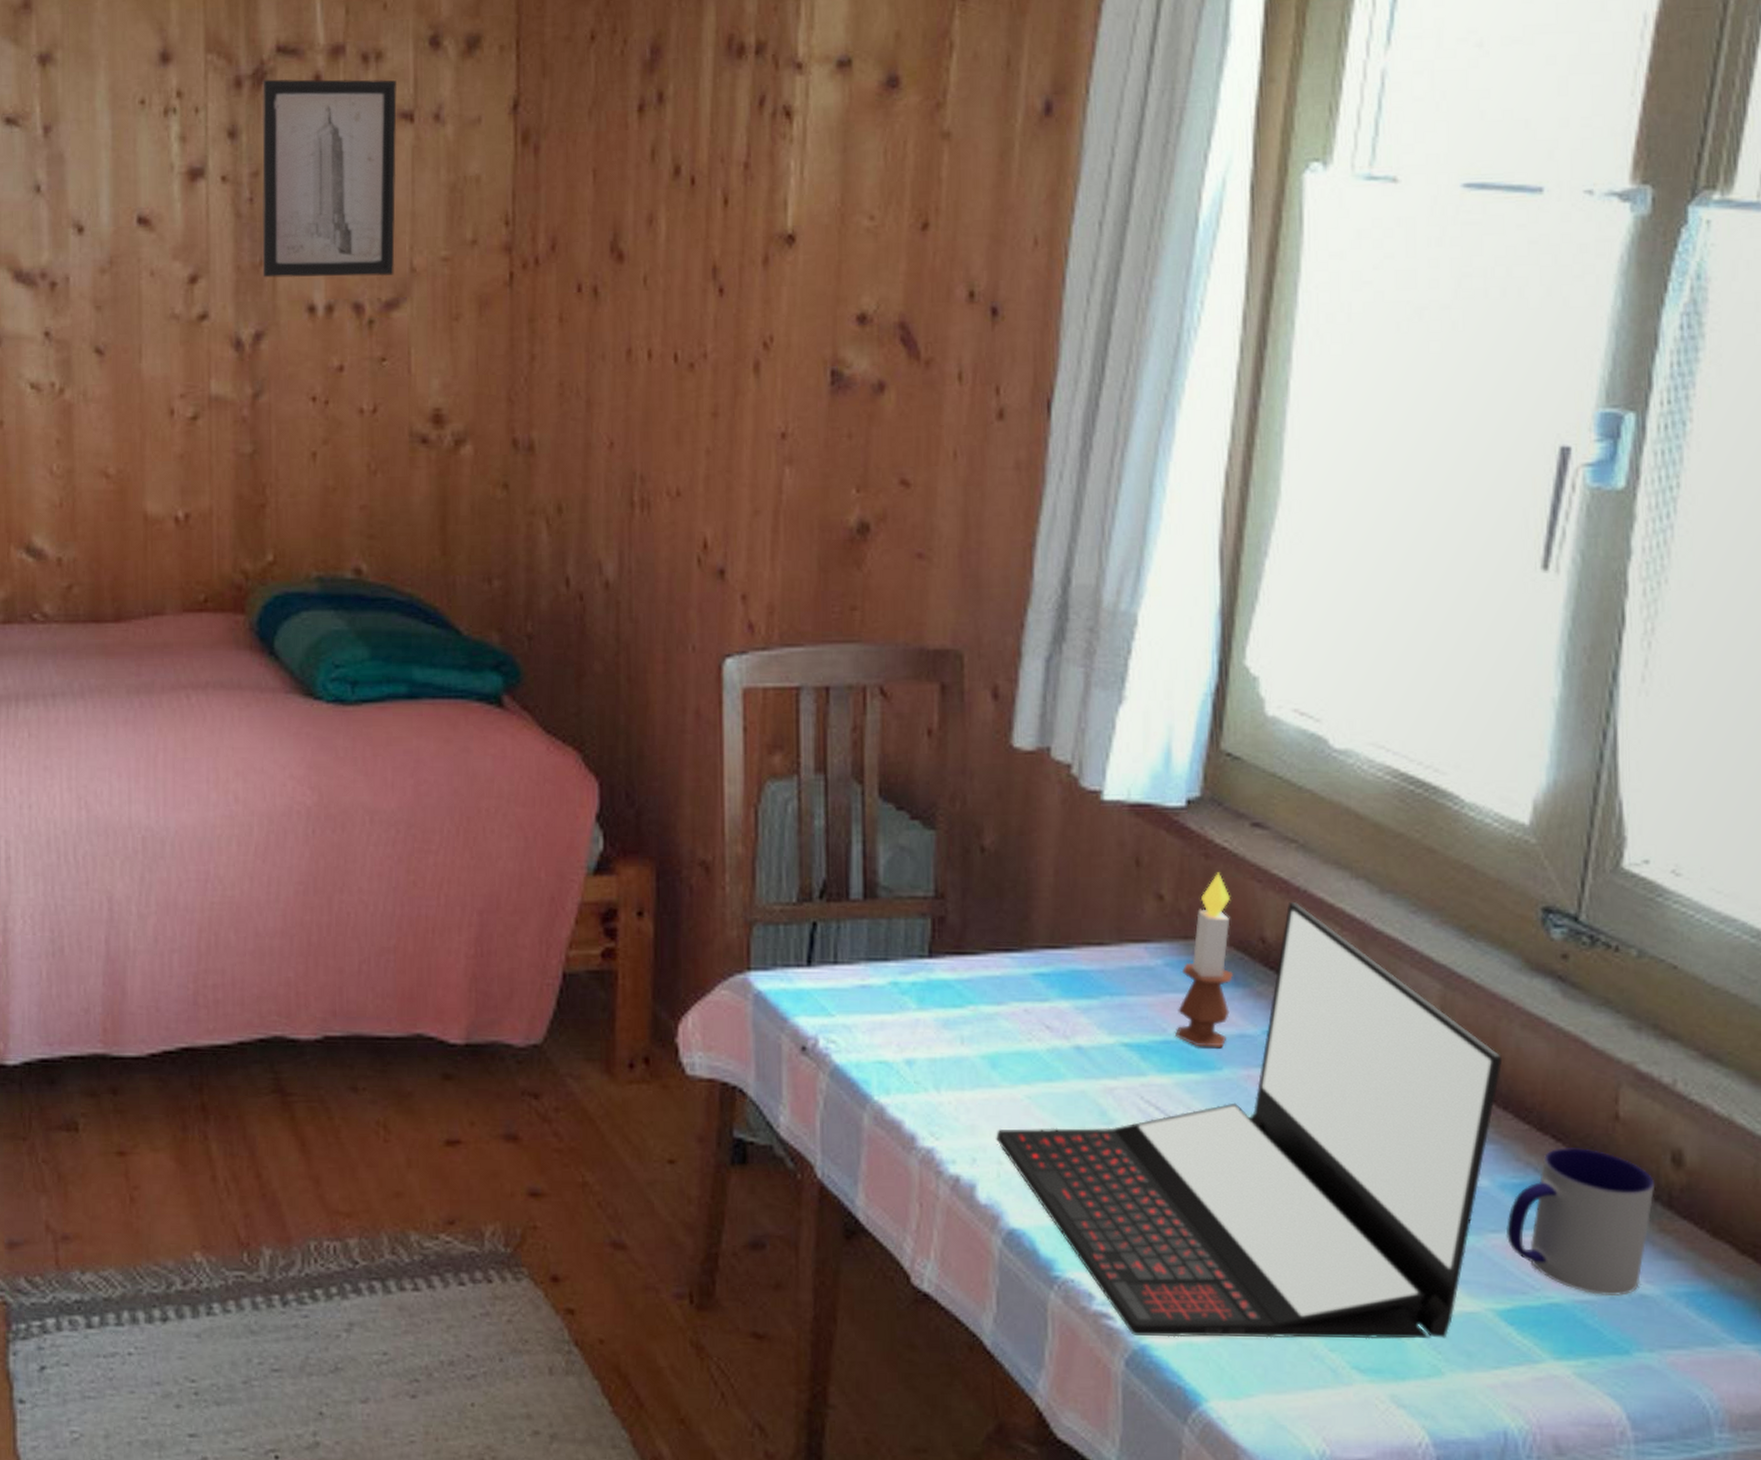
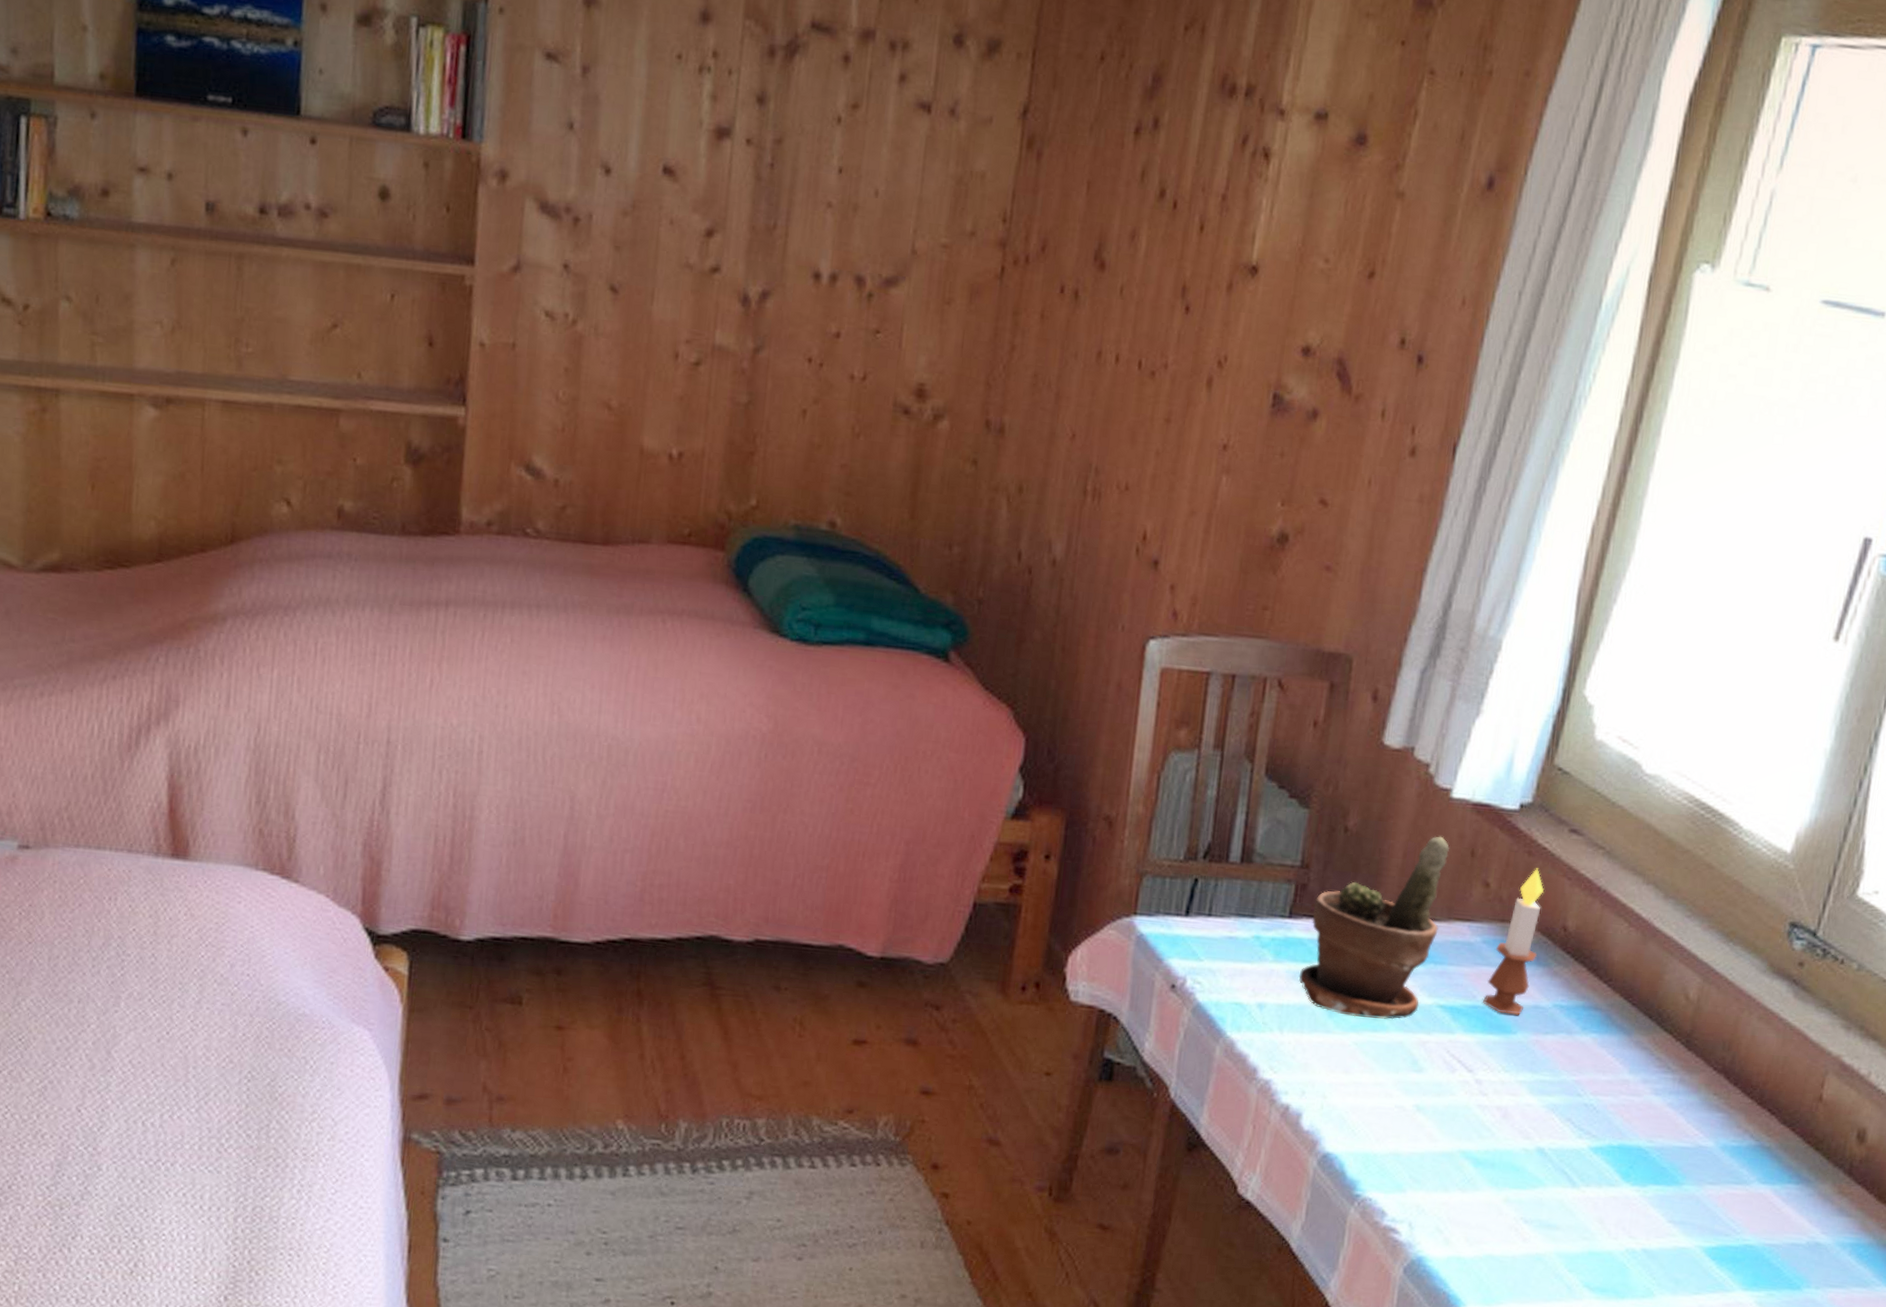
wall art: present [262,78,398,278] -> none [775,52,920,255]
potted plant: none [950,846,1109,1066] -> present [1299,836,1449,1020]
laptop: present [996,902,1502,1339] -> none [1324,899,1739,1267]
mug: present [1505,1148,1654,1296] -> none [1720,1120,1841,1242]

